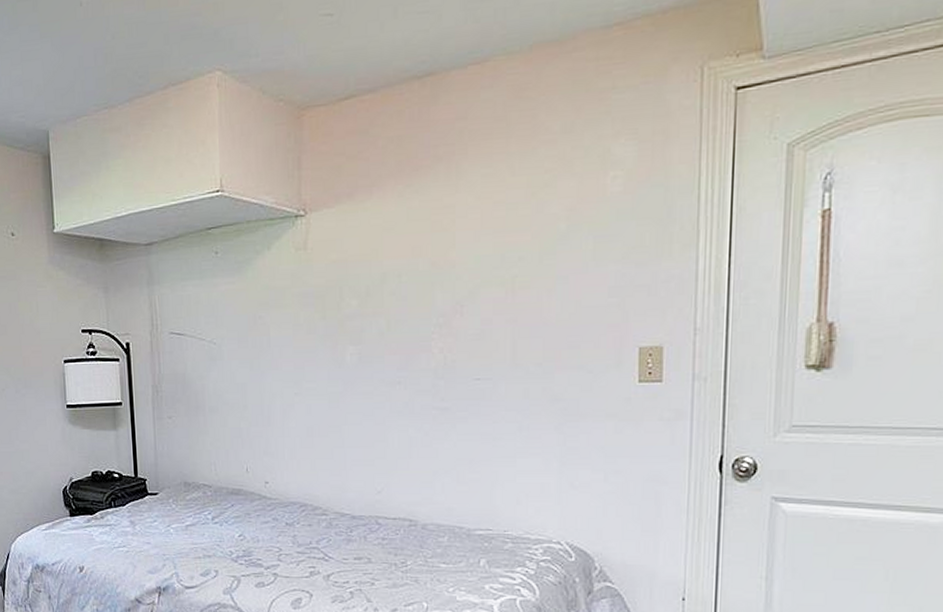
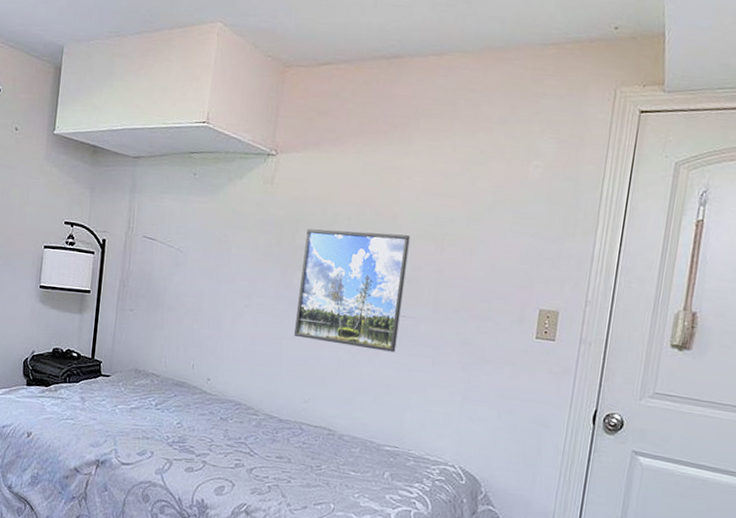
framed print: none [352,283,474,423] -> present [294,228,411,353]

